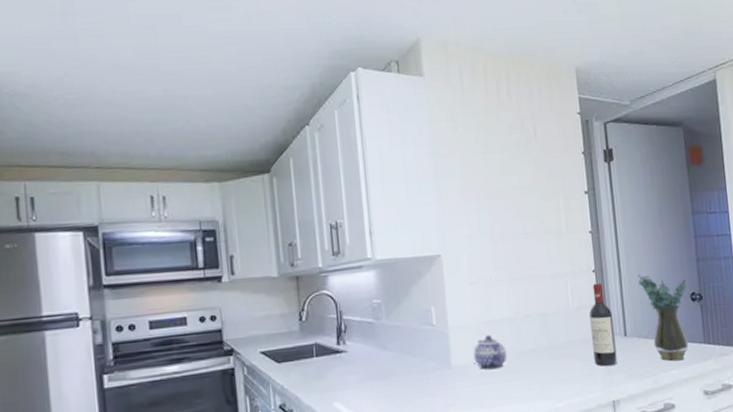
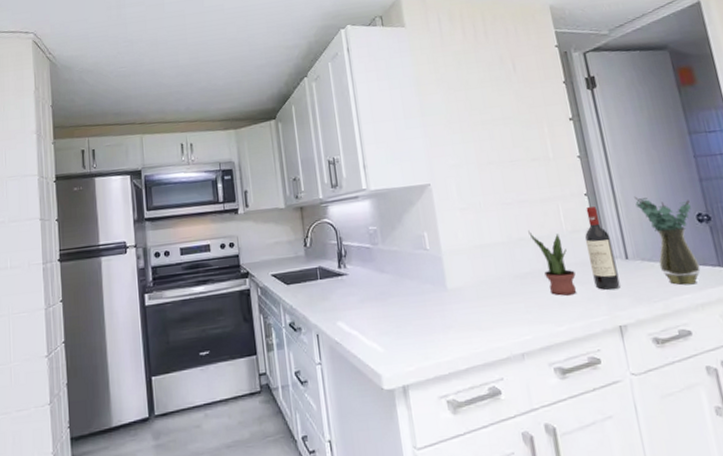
teapot: present [473,335,508,370] -> none [467,258,503,293]
potted plant: none [536,306,577,373] -> present [528,230,577,296]

